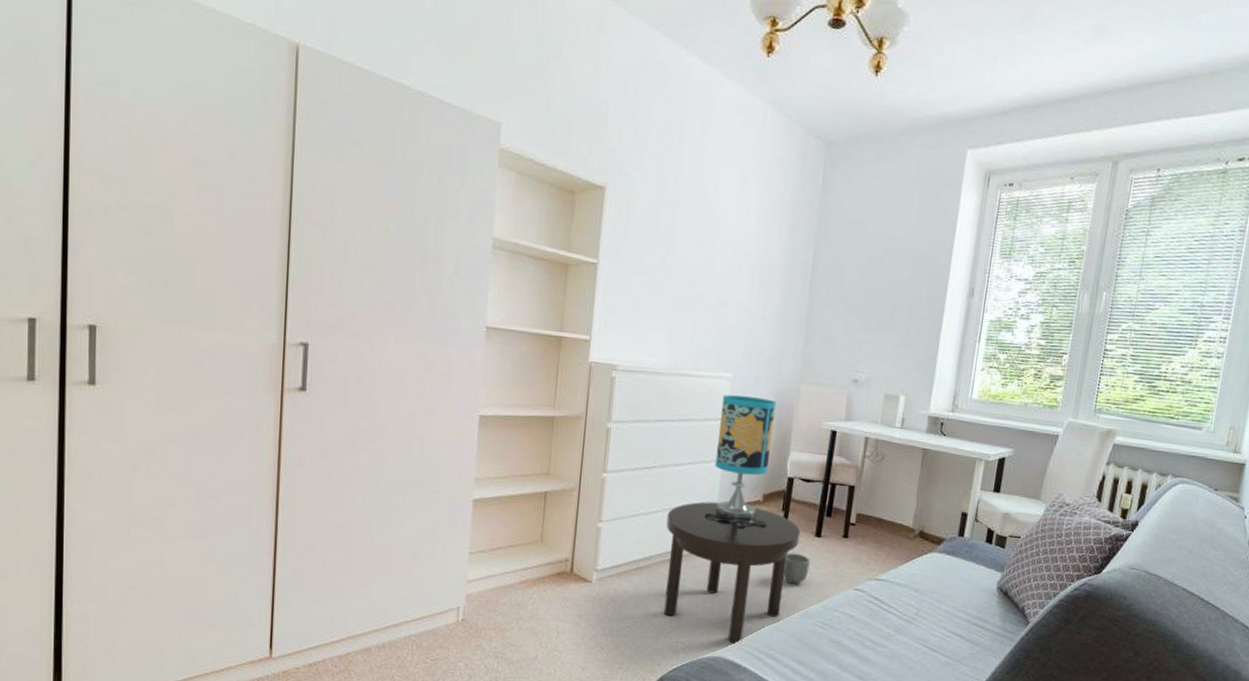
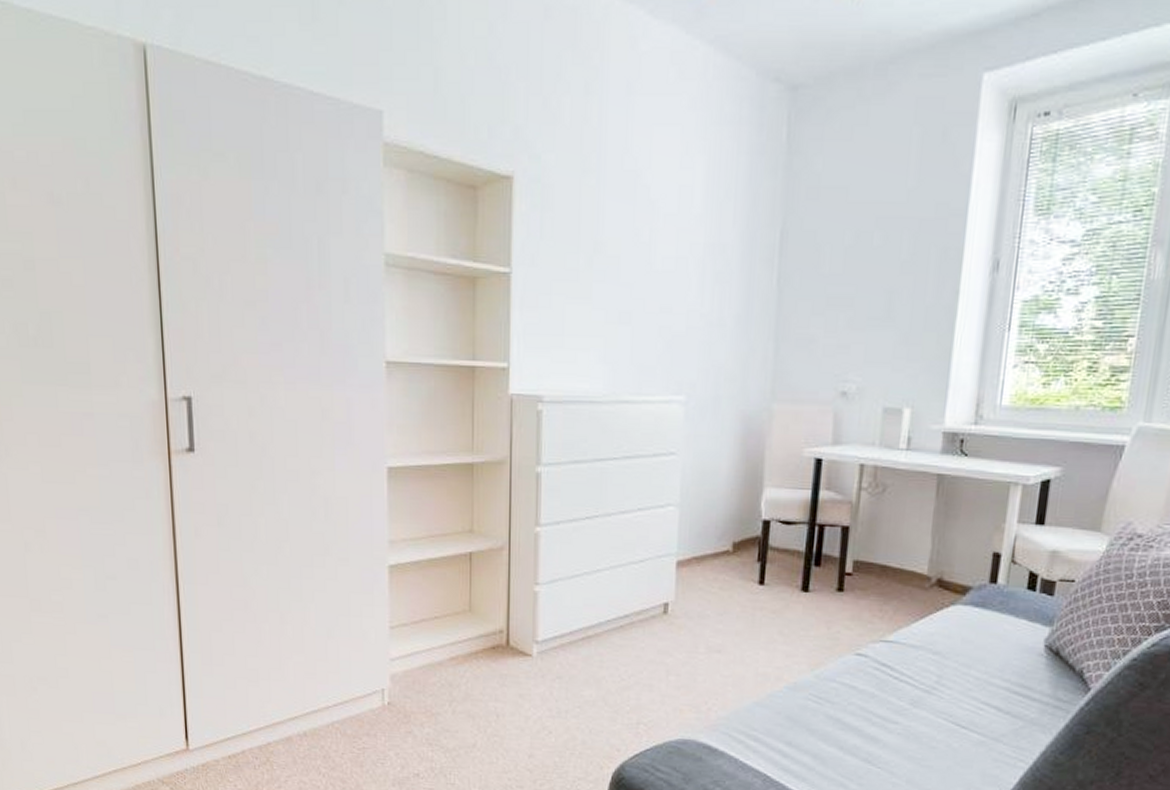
side table: present [663,502,801,645] -> none [615,555,783,725]
table lamp: present [705,394,777,527] -> none [662,422,743,583]
planter: present [783,553,810,585] -> none [764,612,797,651]

